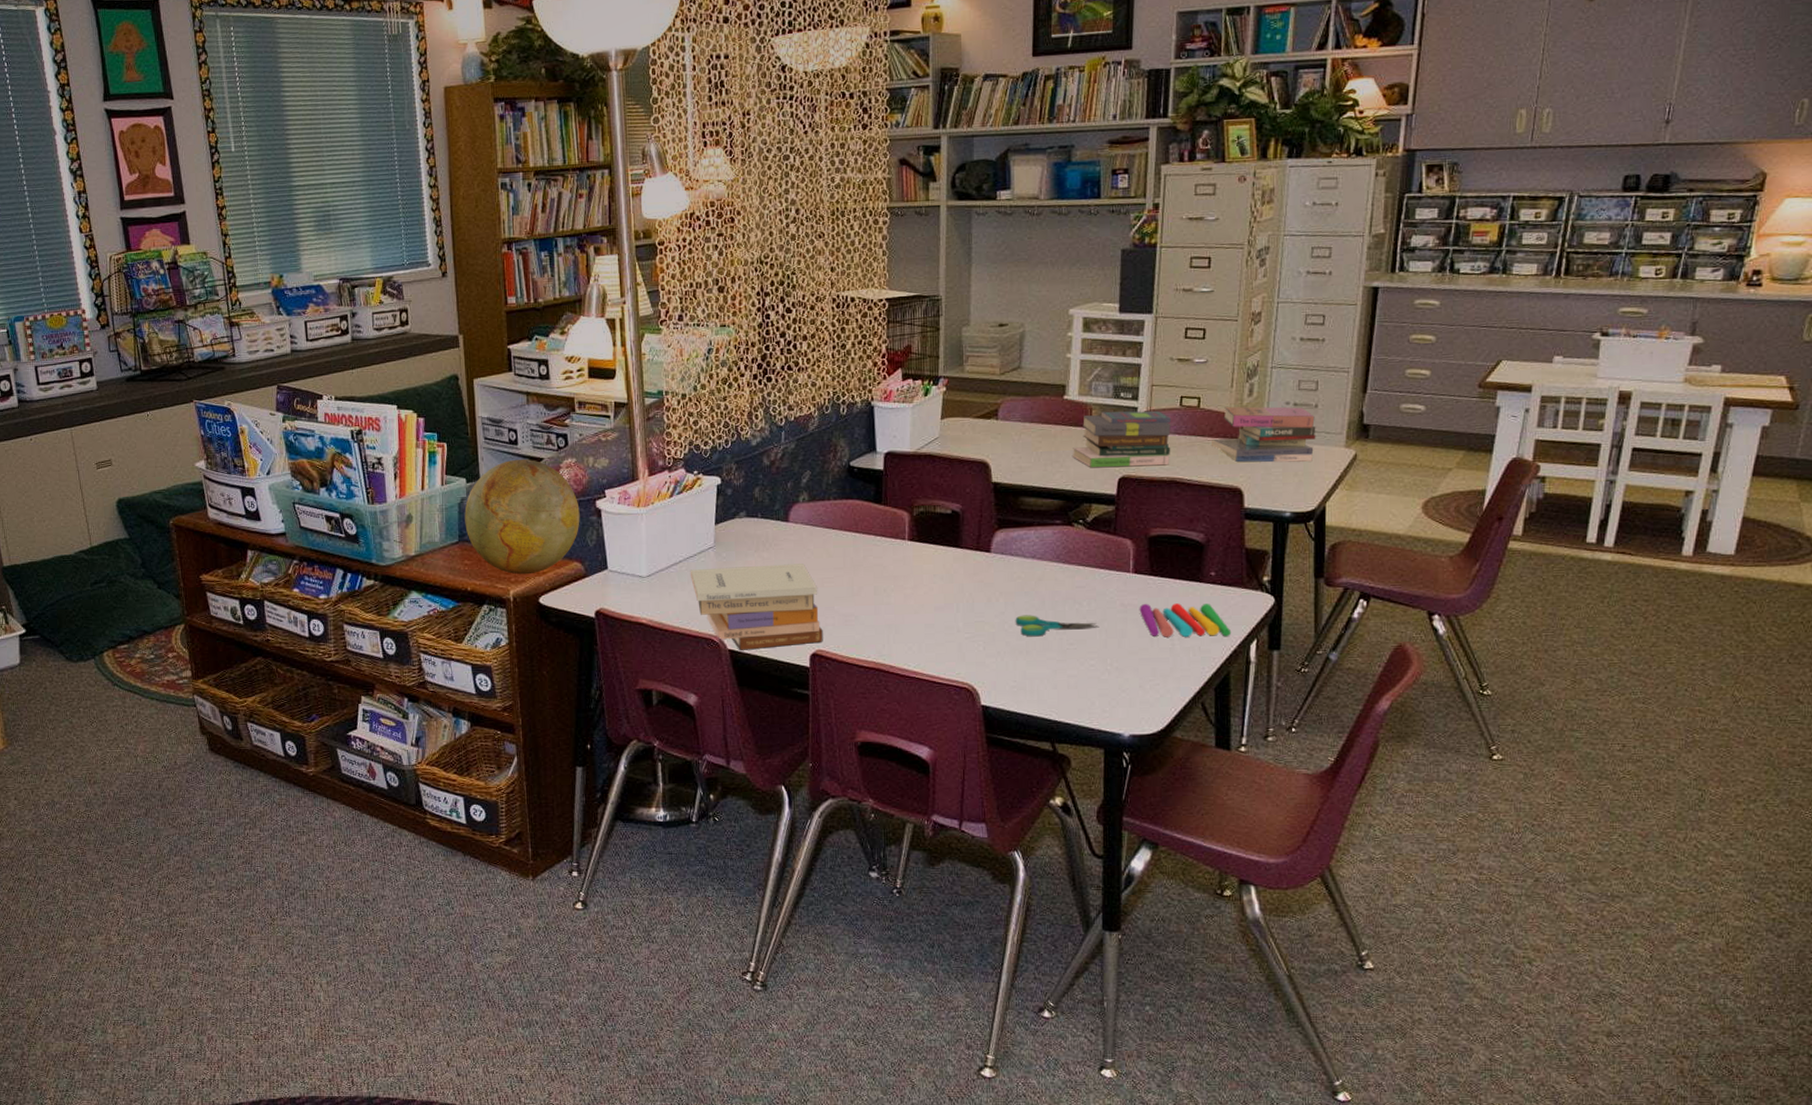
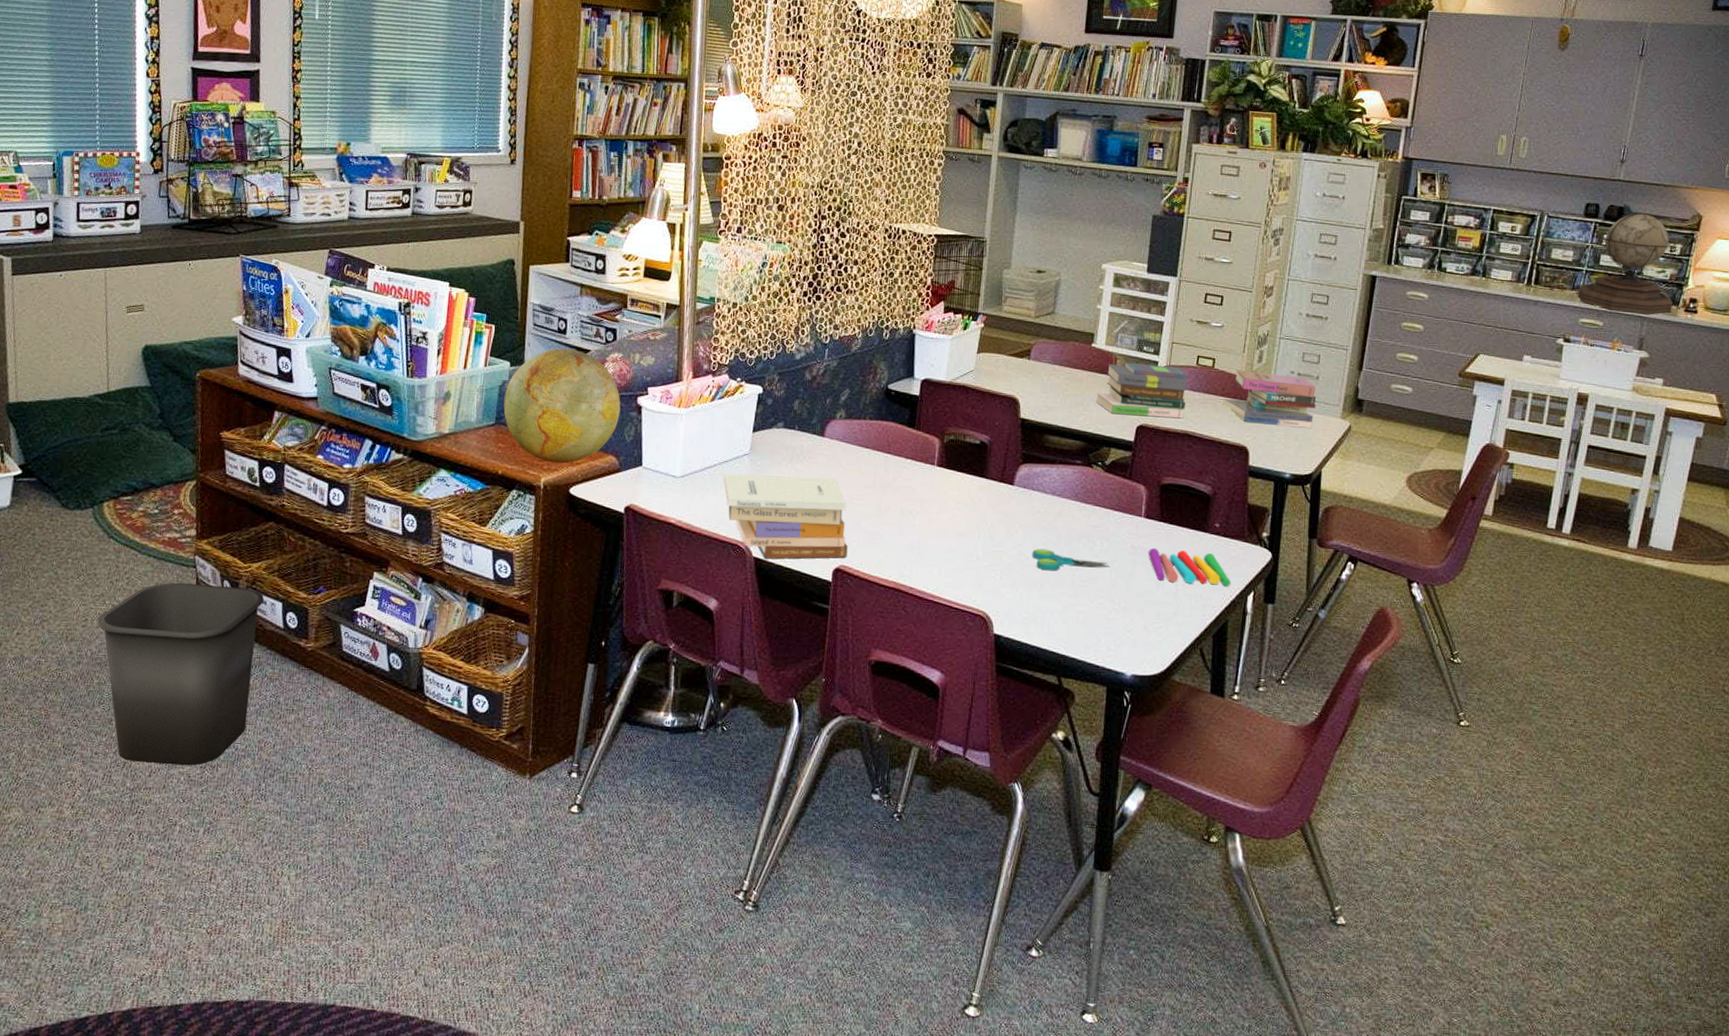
waste bin: none [114,721,263,890] -> present [97,582,264,766]
globe: none [1616,178,1735,295] -> present [1578,212,1676,315]

